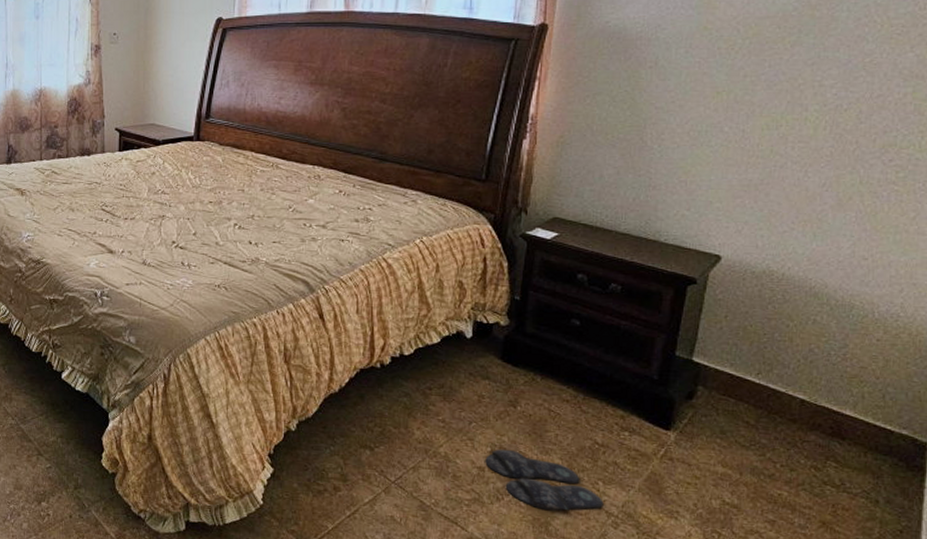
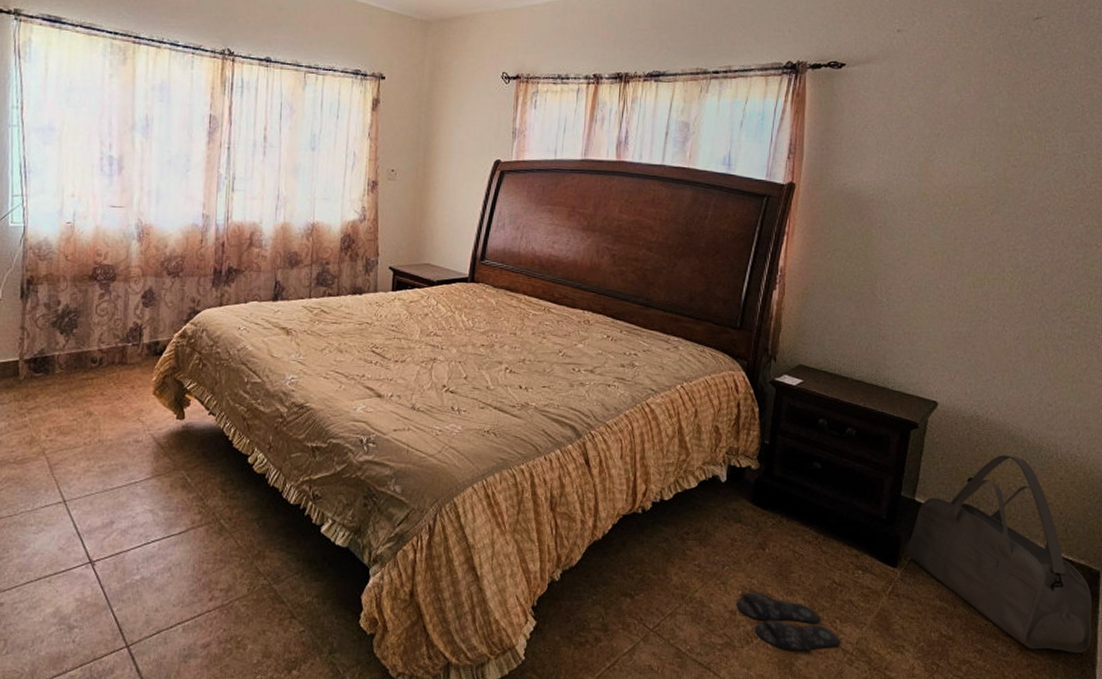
duffel bag: none [680,313,916,531] -> present [905,455,1092,654]

